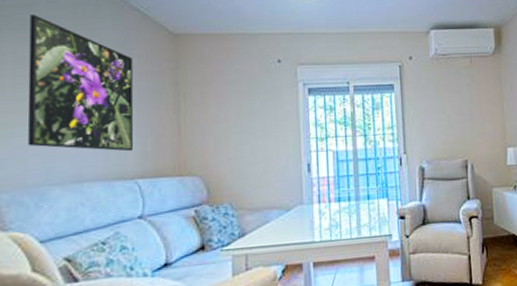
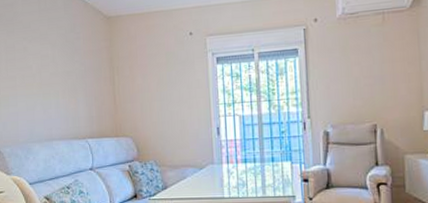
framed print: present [27,15,133,152] -> none [12,11,83,117]

